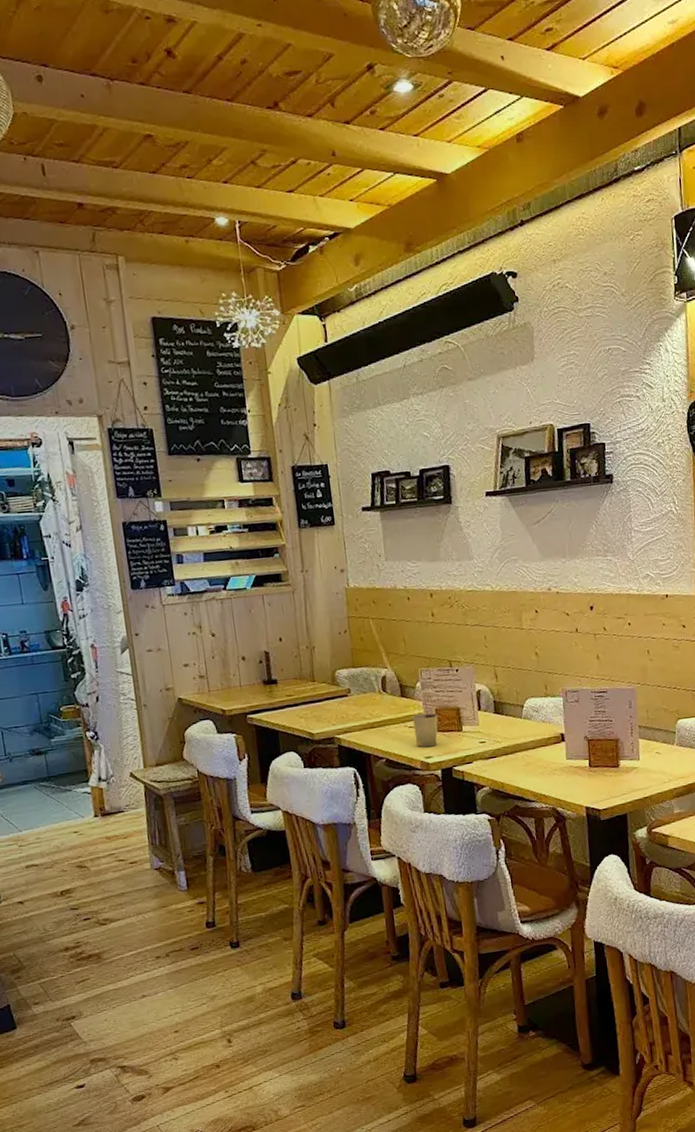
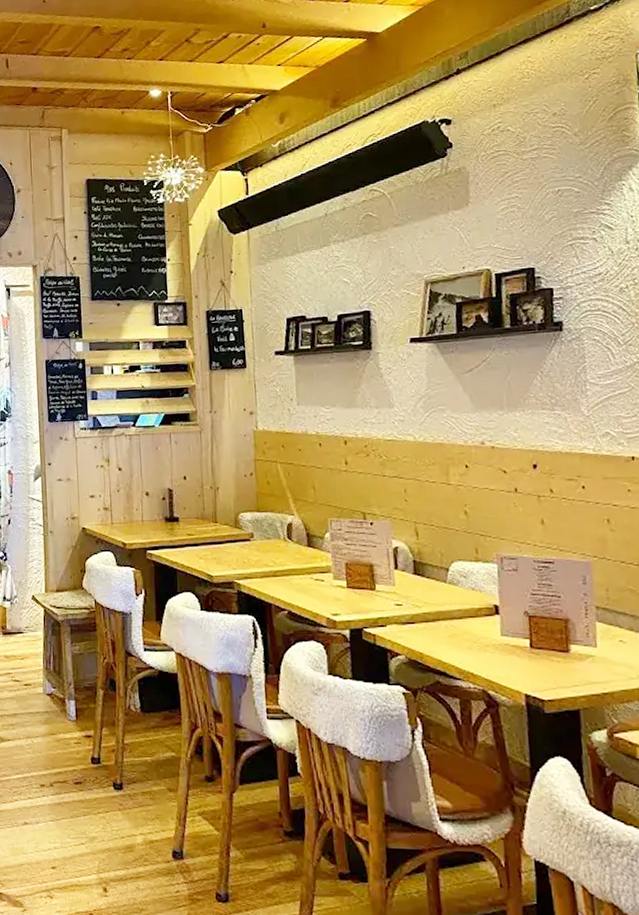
cup: present [412,713,439,748] -> none [319,566,349,604]

